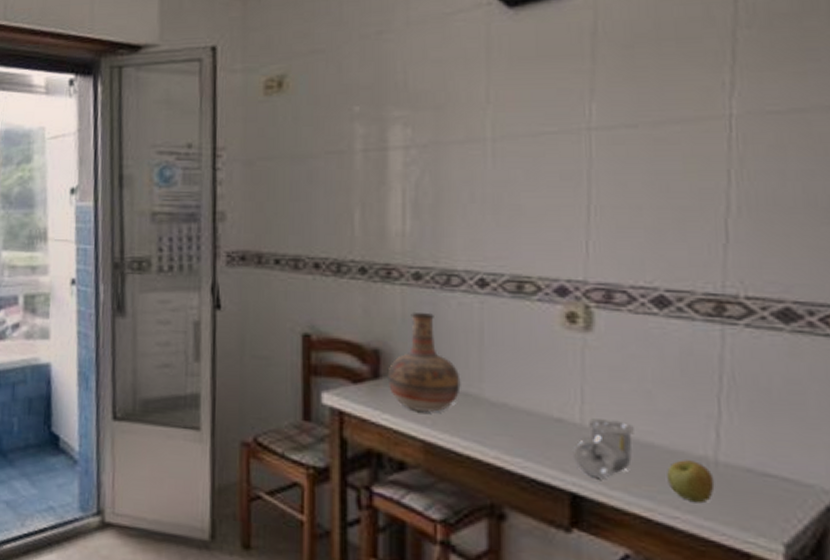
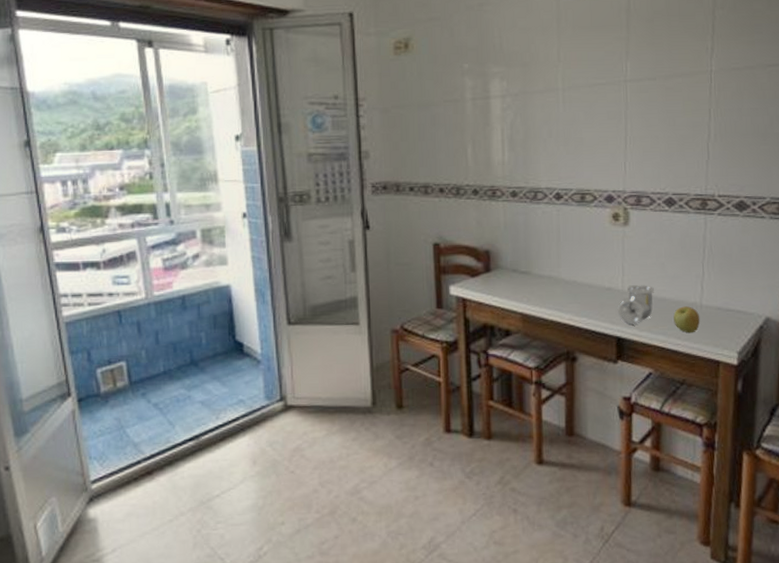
vase: present [387,311,461,413] -> none [496,220,546,293]

